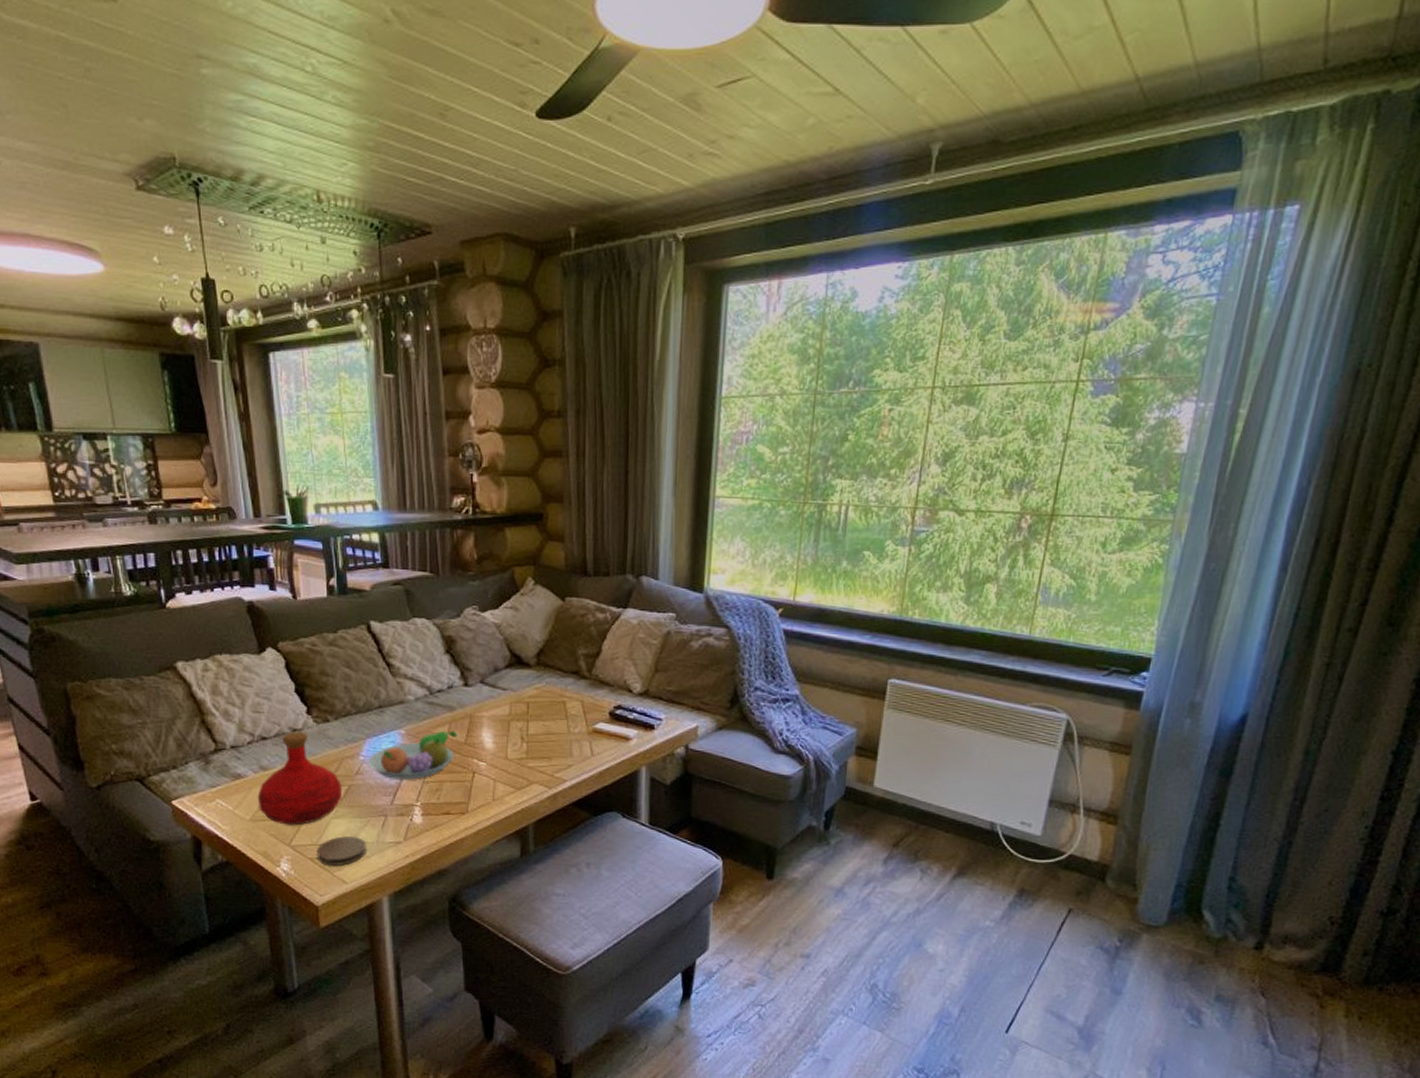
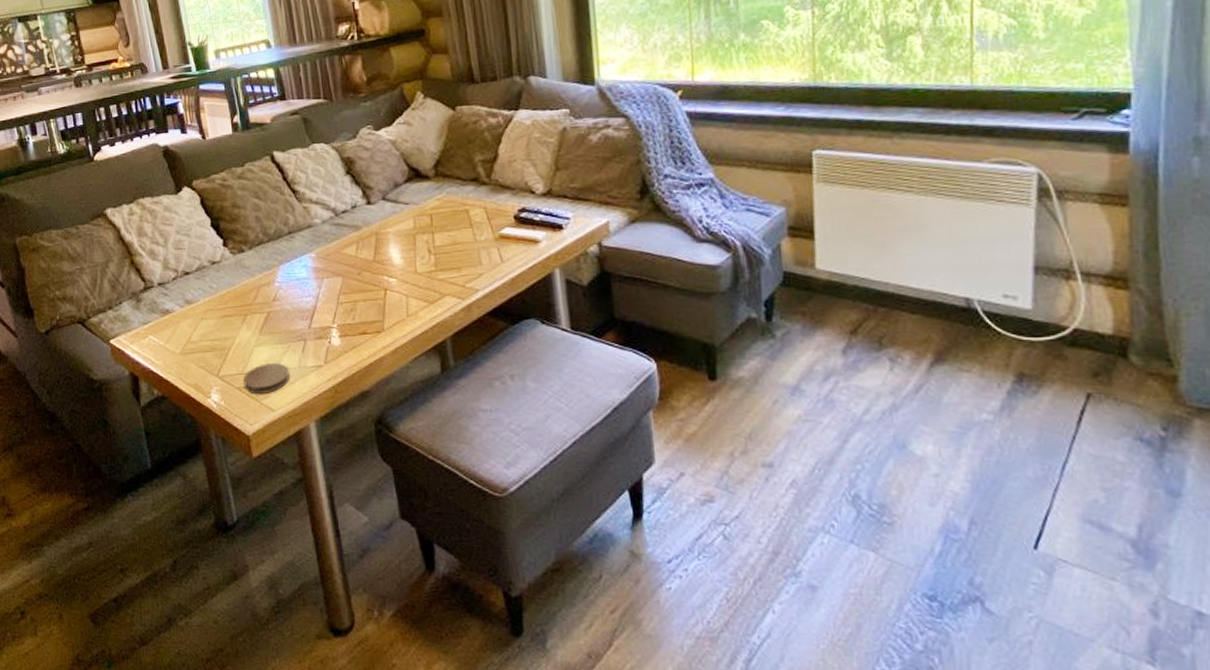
bottle: present [257,731,342,826] -> none [185,264,262,356]
fruit bowl: present [368,730,458,780] -> none [283,249,366,303]

